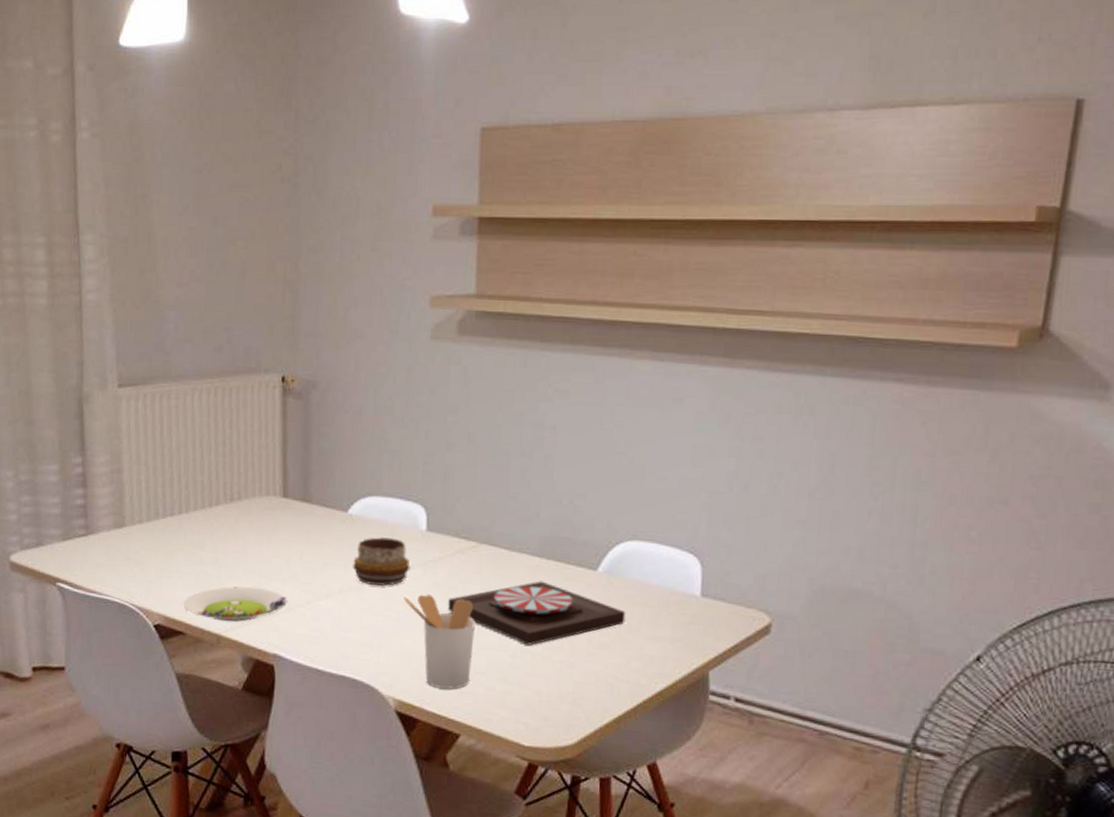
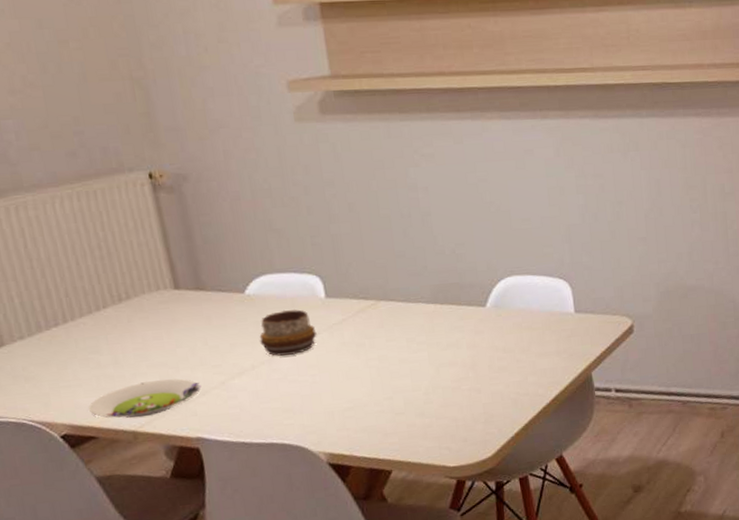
utensil holder: present [403,594,475,689] -> none [315,352,392,436]
plate: present [448,581,626,645] -> none [358,324,517,381]

